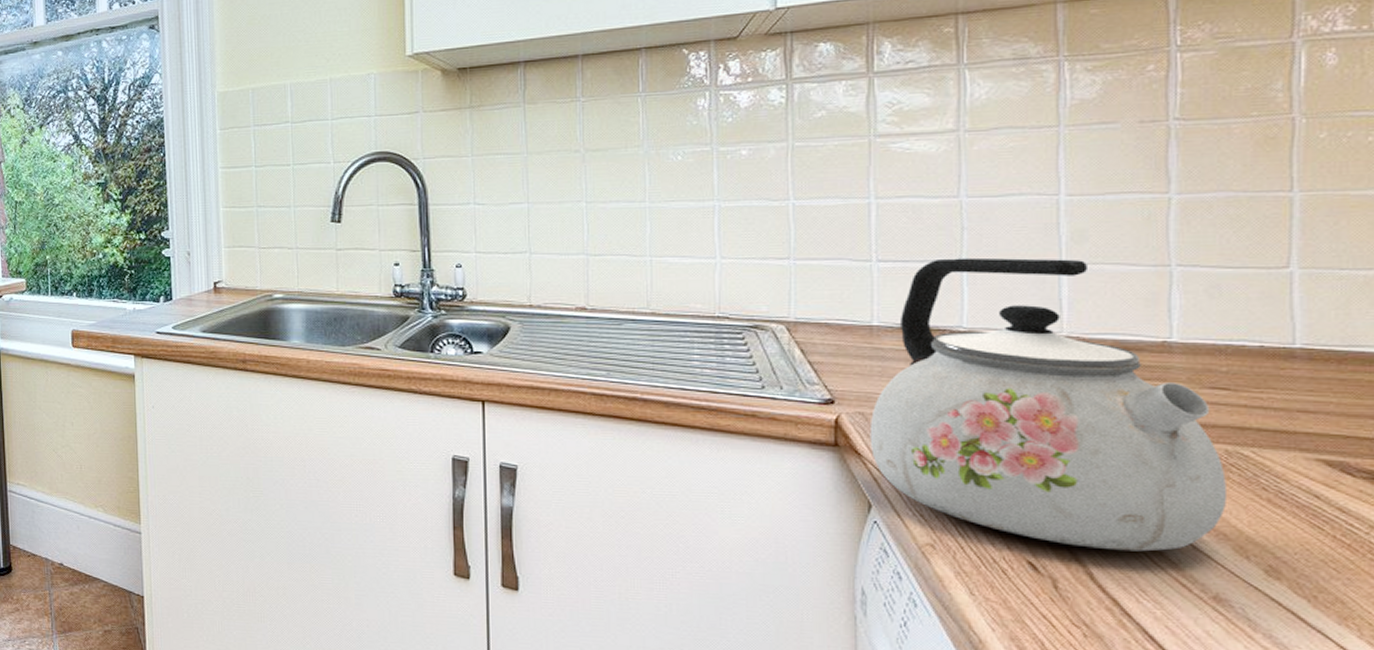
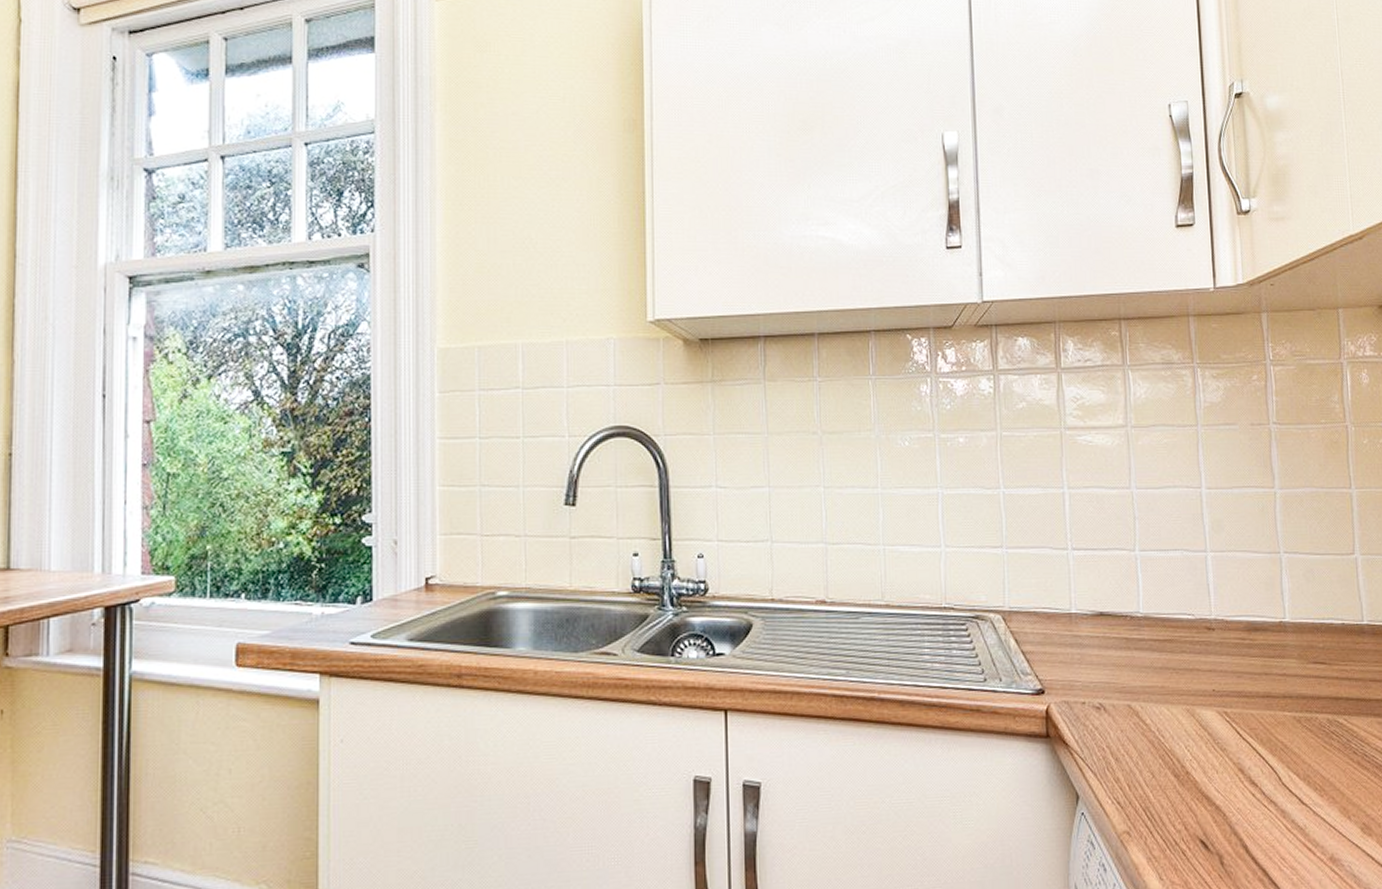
kettle: present [869,257,1228,552] -> none [1073,545,1332,822]

